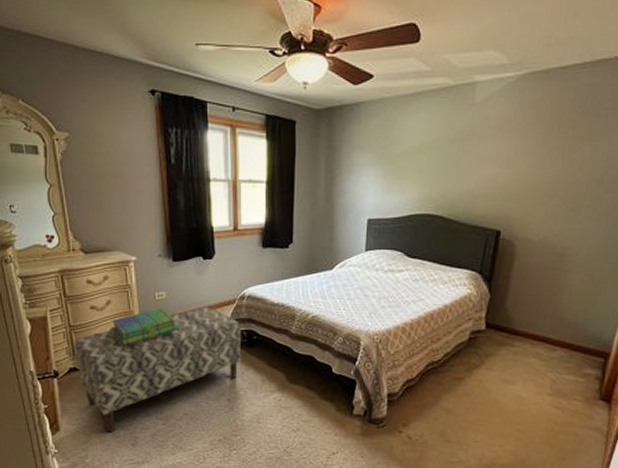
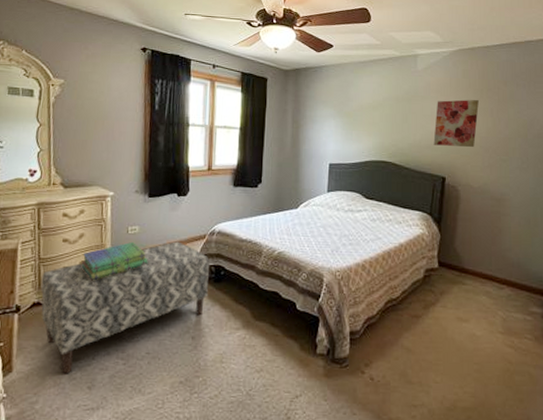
wall art: none [489,136,548,194] -> present [433,99,479,147]

